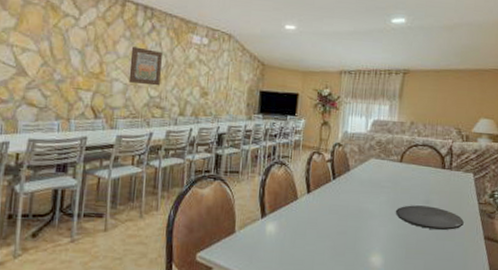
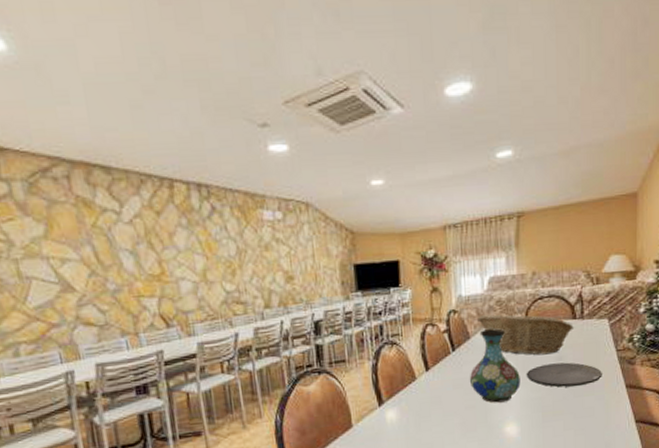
wall art: present [128,46,162,86] -> none [192,235,235,280]
vase: none [345,165,390,234] -> present [470,328,521,403]
fruit basket: none [358,152,443,197] -> present [477,314,575,355]

